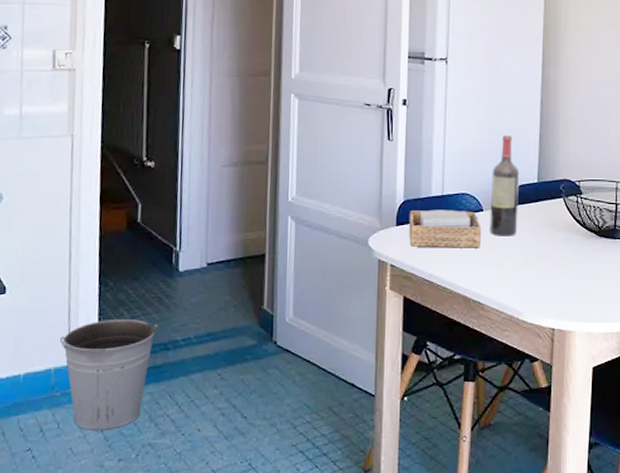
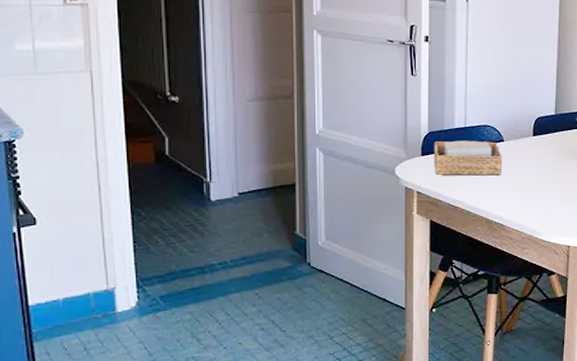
bucket: present [59,318,159,430] -> none [96,245,195,347]
wine bottle: present [490,134,520,236] -> none [510,70,538,164]

